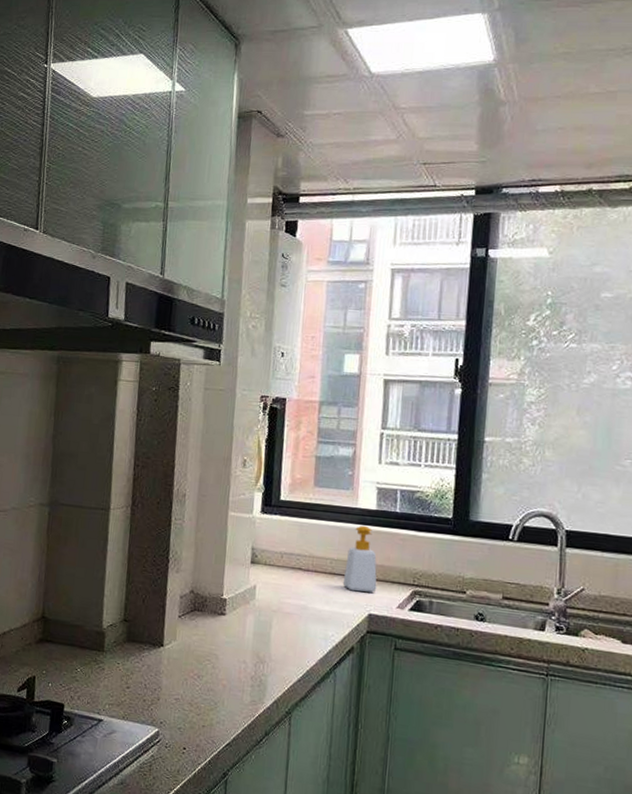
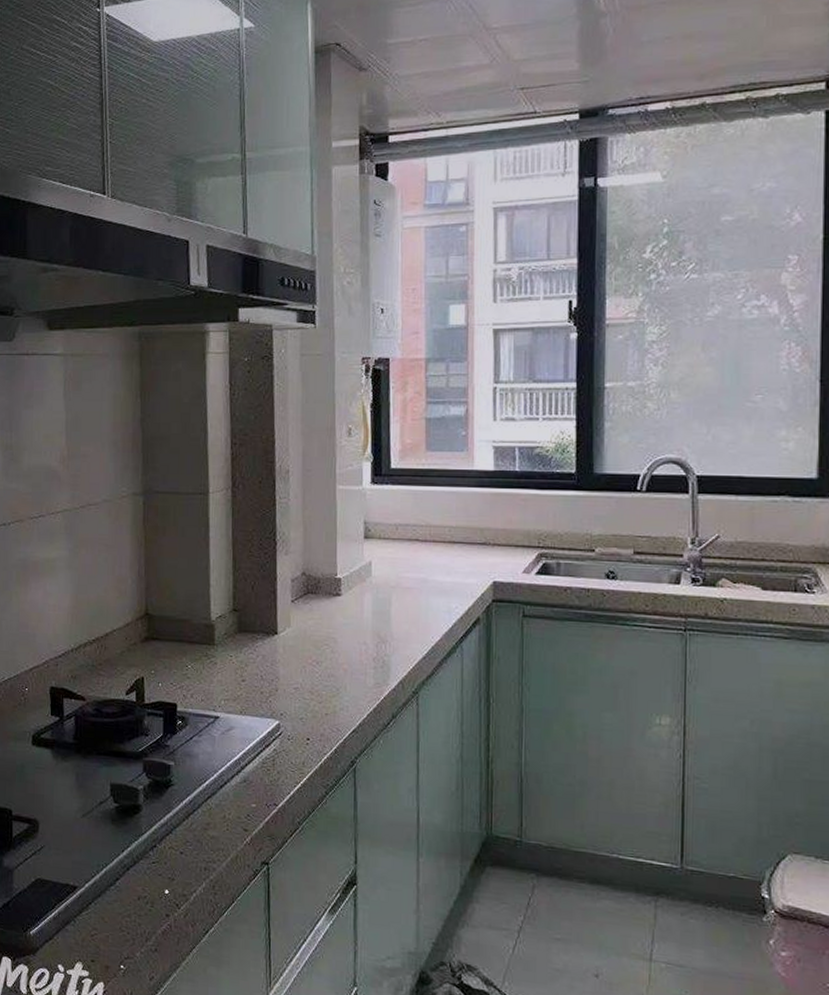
soap bottle: present [342,525,377,592] -> none [463,488,500,559]

